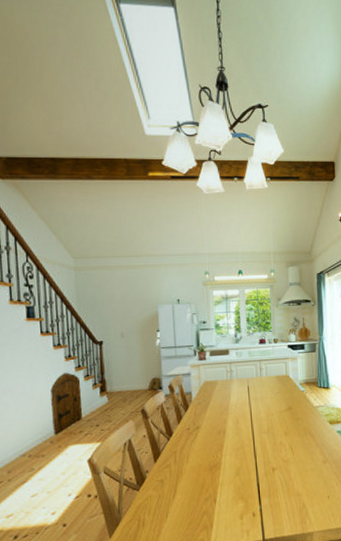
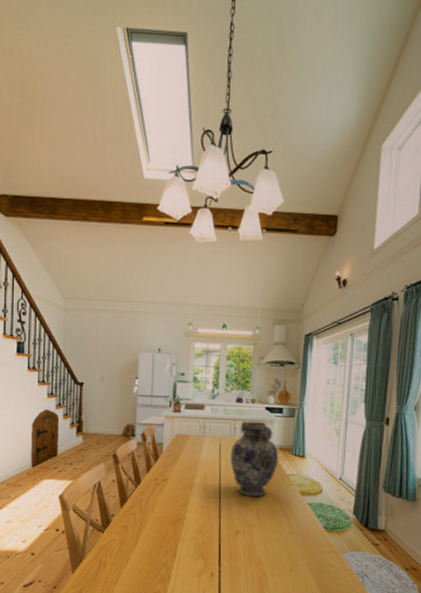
vase: none [259,359,306,433] -> present [230,421,279,497]

